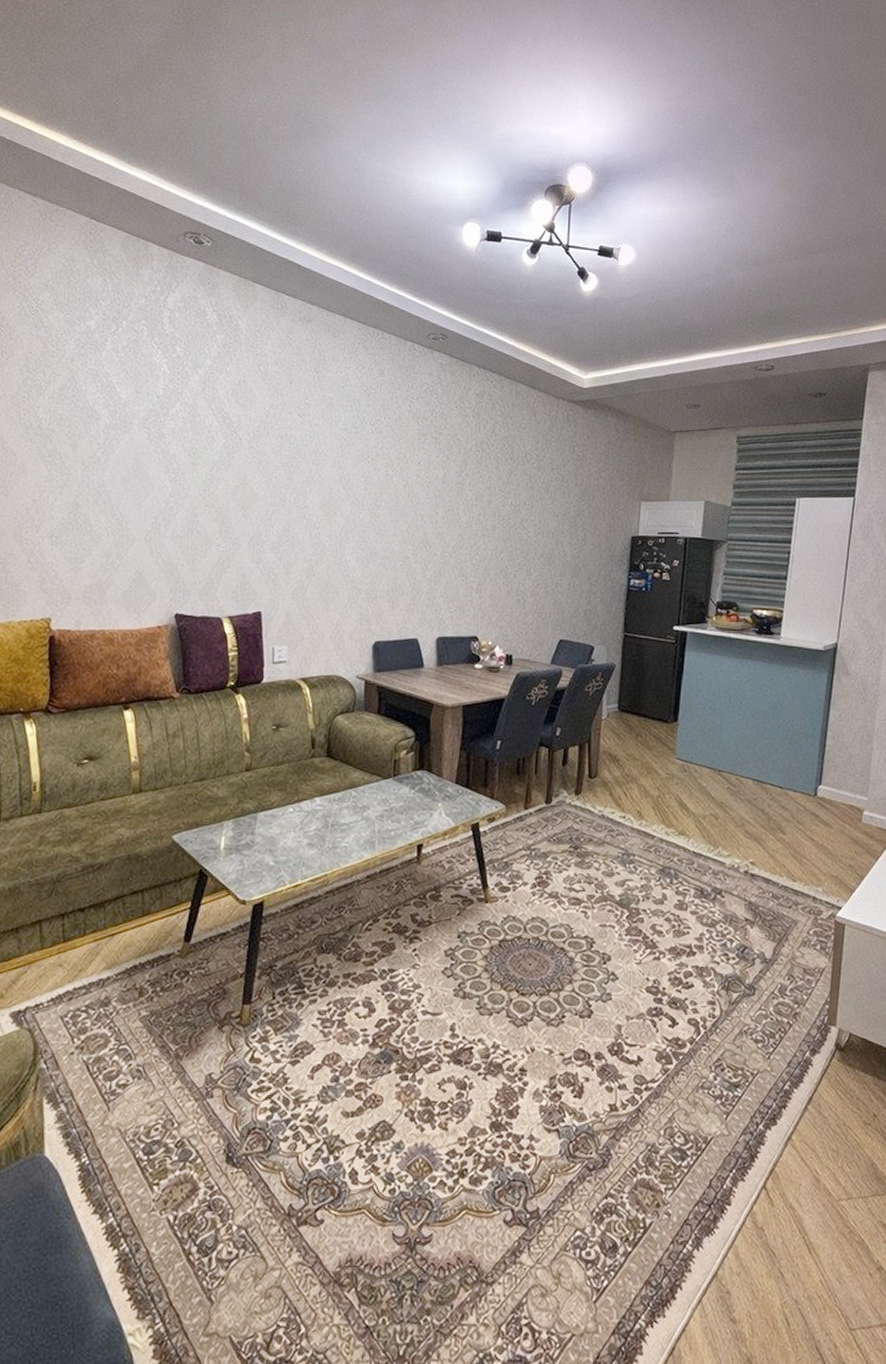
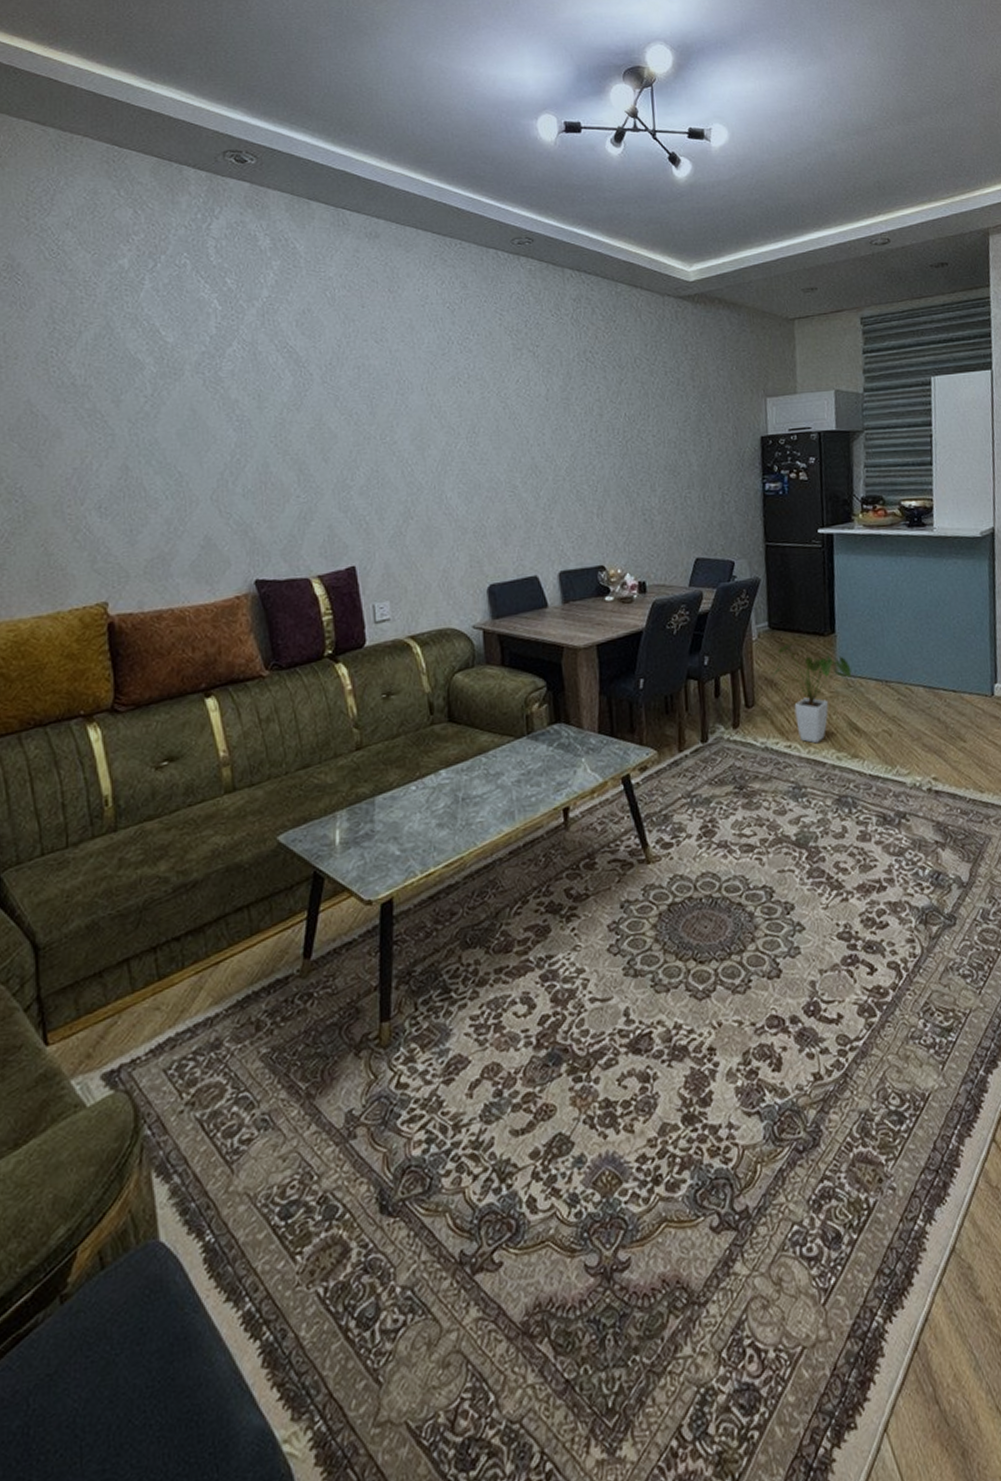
house plant: none [615,725,688,818] -> present [771,643,852,744]

